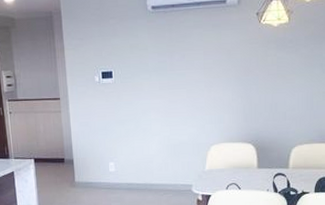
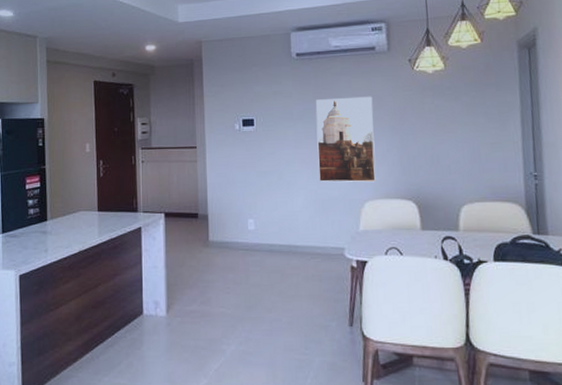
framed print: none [169,49,222,129] -> present [315,96,376,183]

